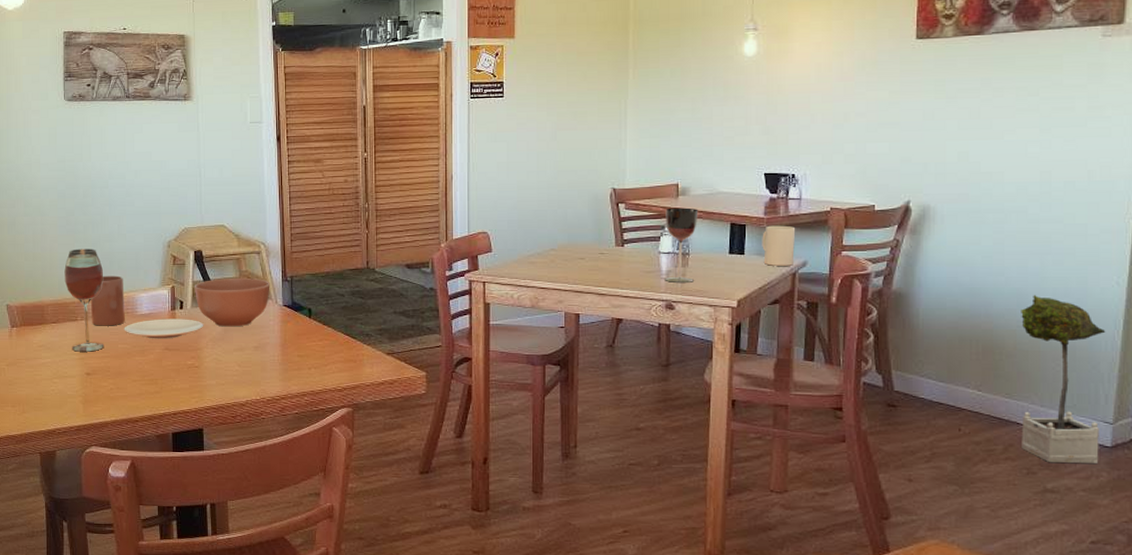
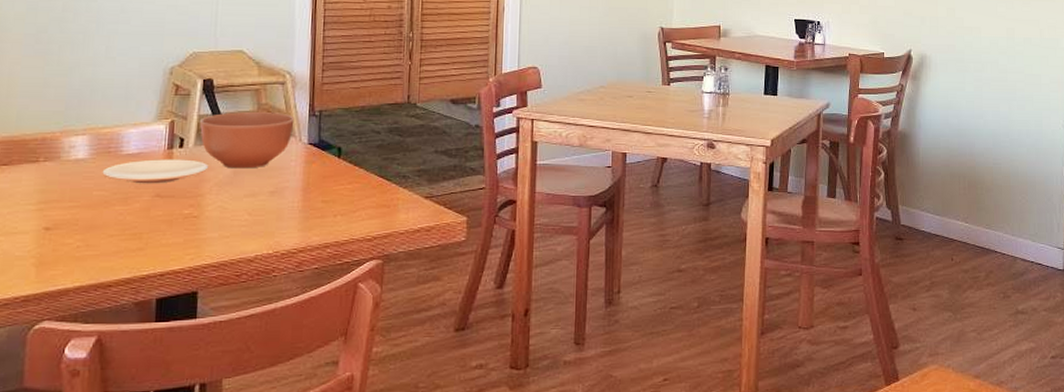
wineglass: present [64,248,104,352] -> none [25,73,81,201]
mug: present [90,275,126,326] -> none [58,107,107,169]
wineglass: present [665,207,699,282] -> none [707,48,738,122]
cup: present [762,225,796,267] -> none [792,68,821,108]
potted tree: present [1021,295,1106,464] -> none [996,136,1057,287]

